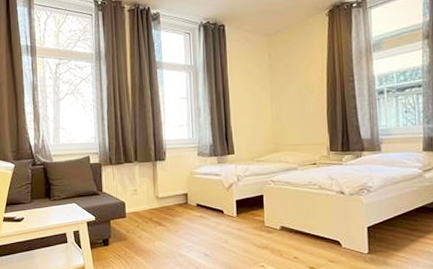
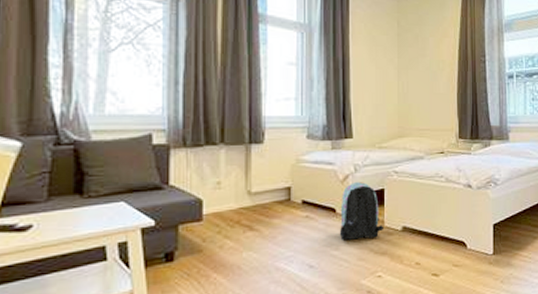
backpack: none [227,189,265,236] -> present [339,182,385,240]

